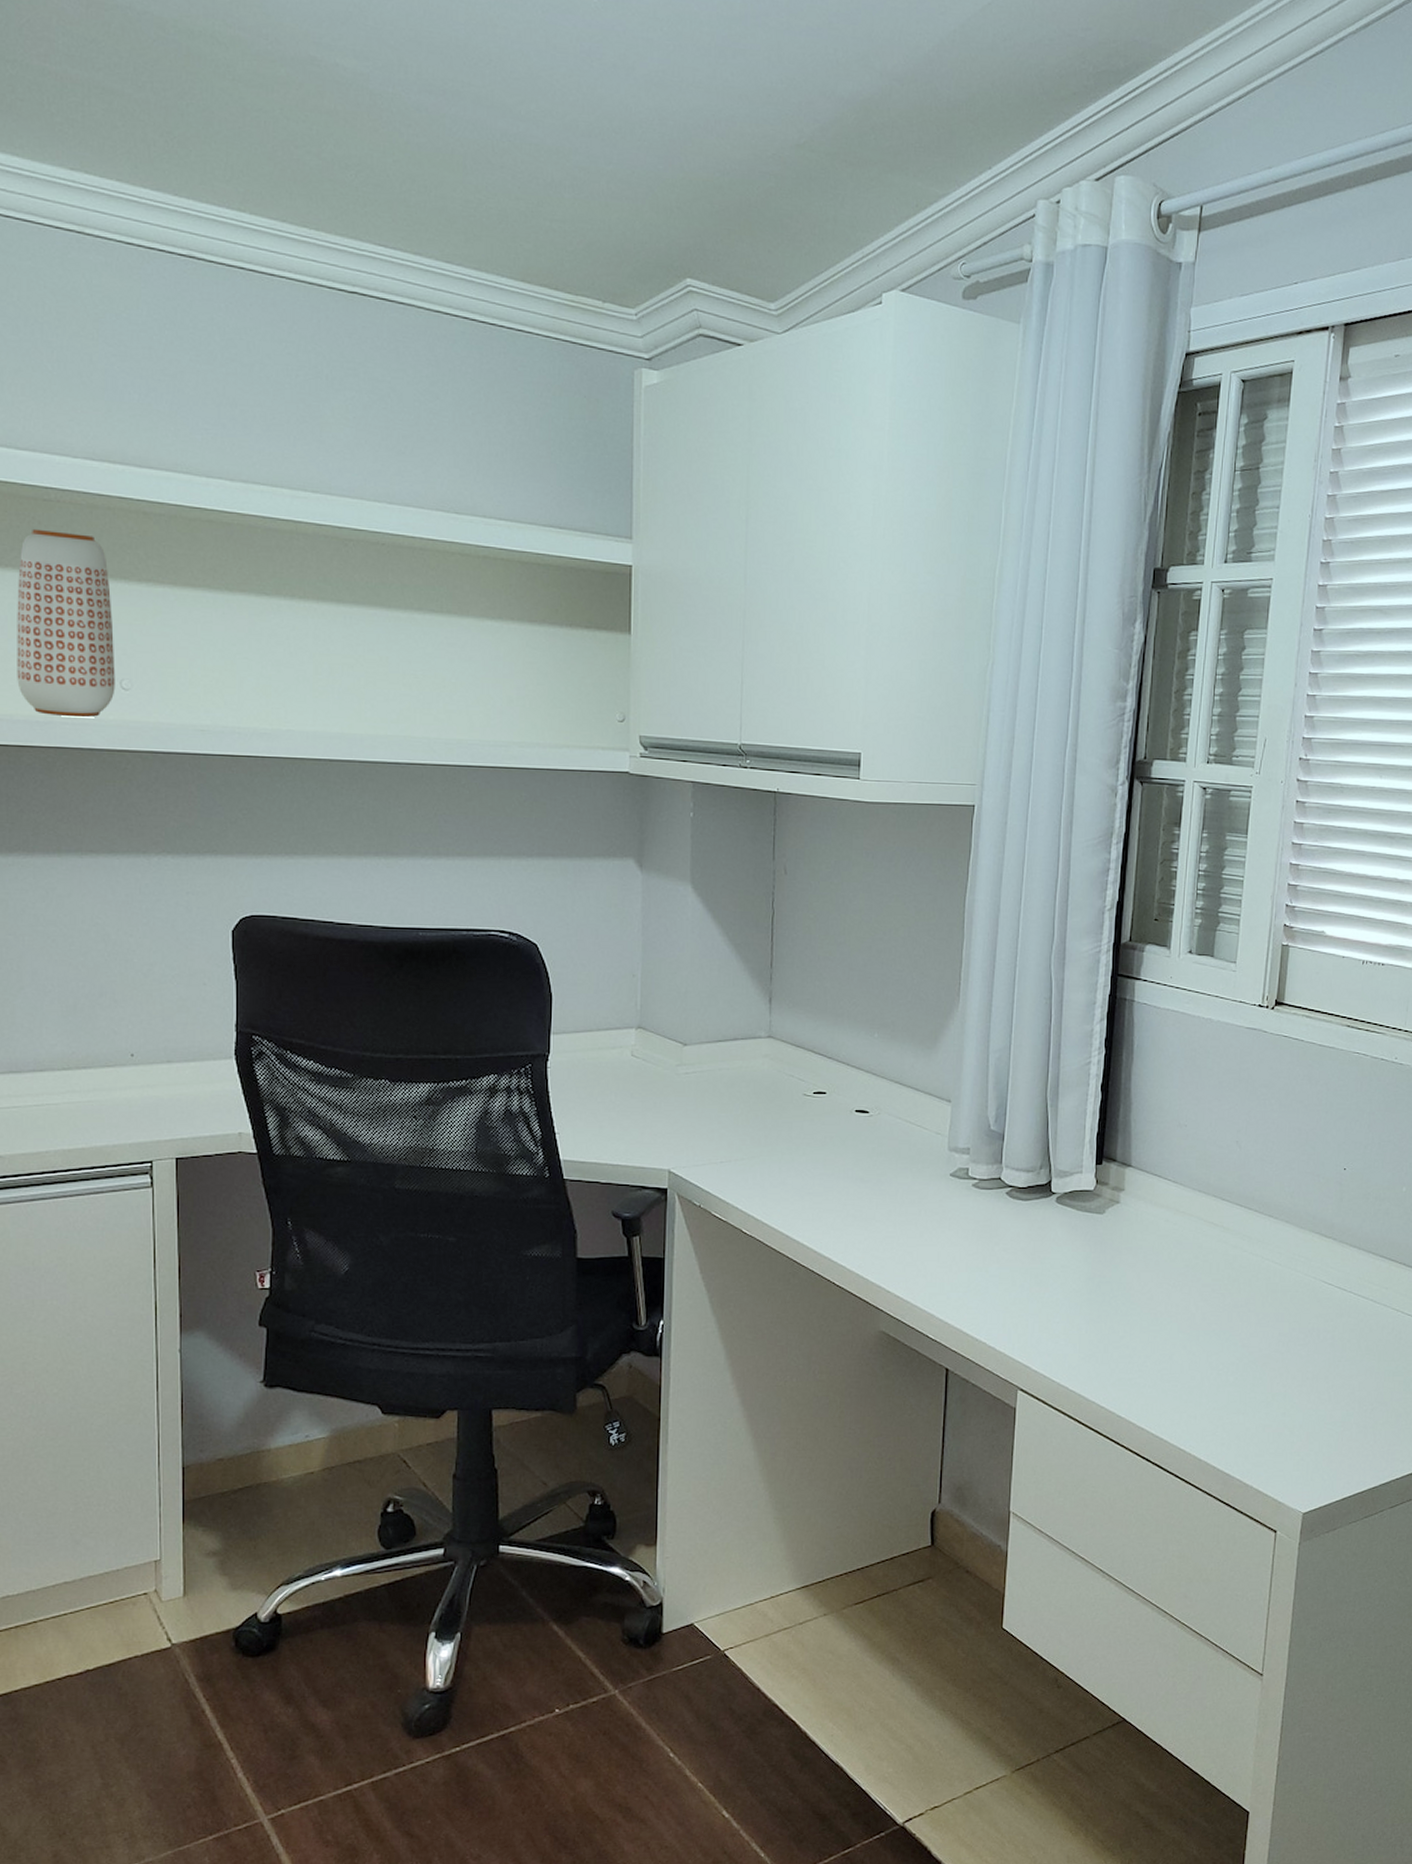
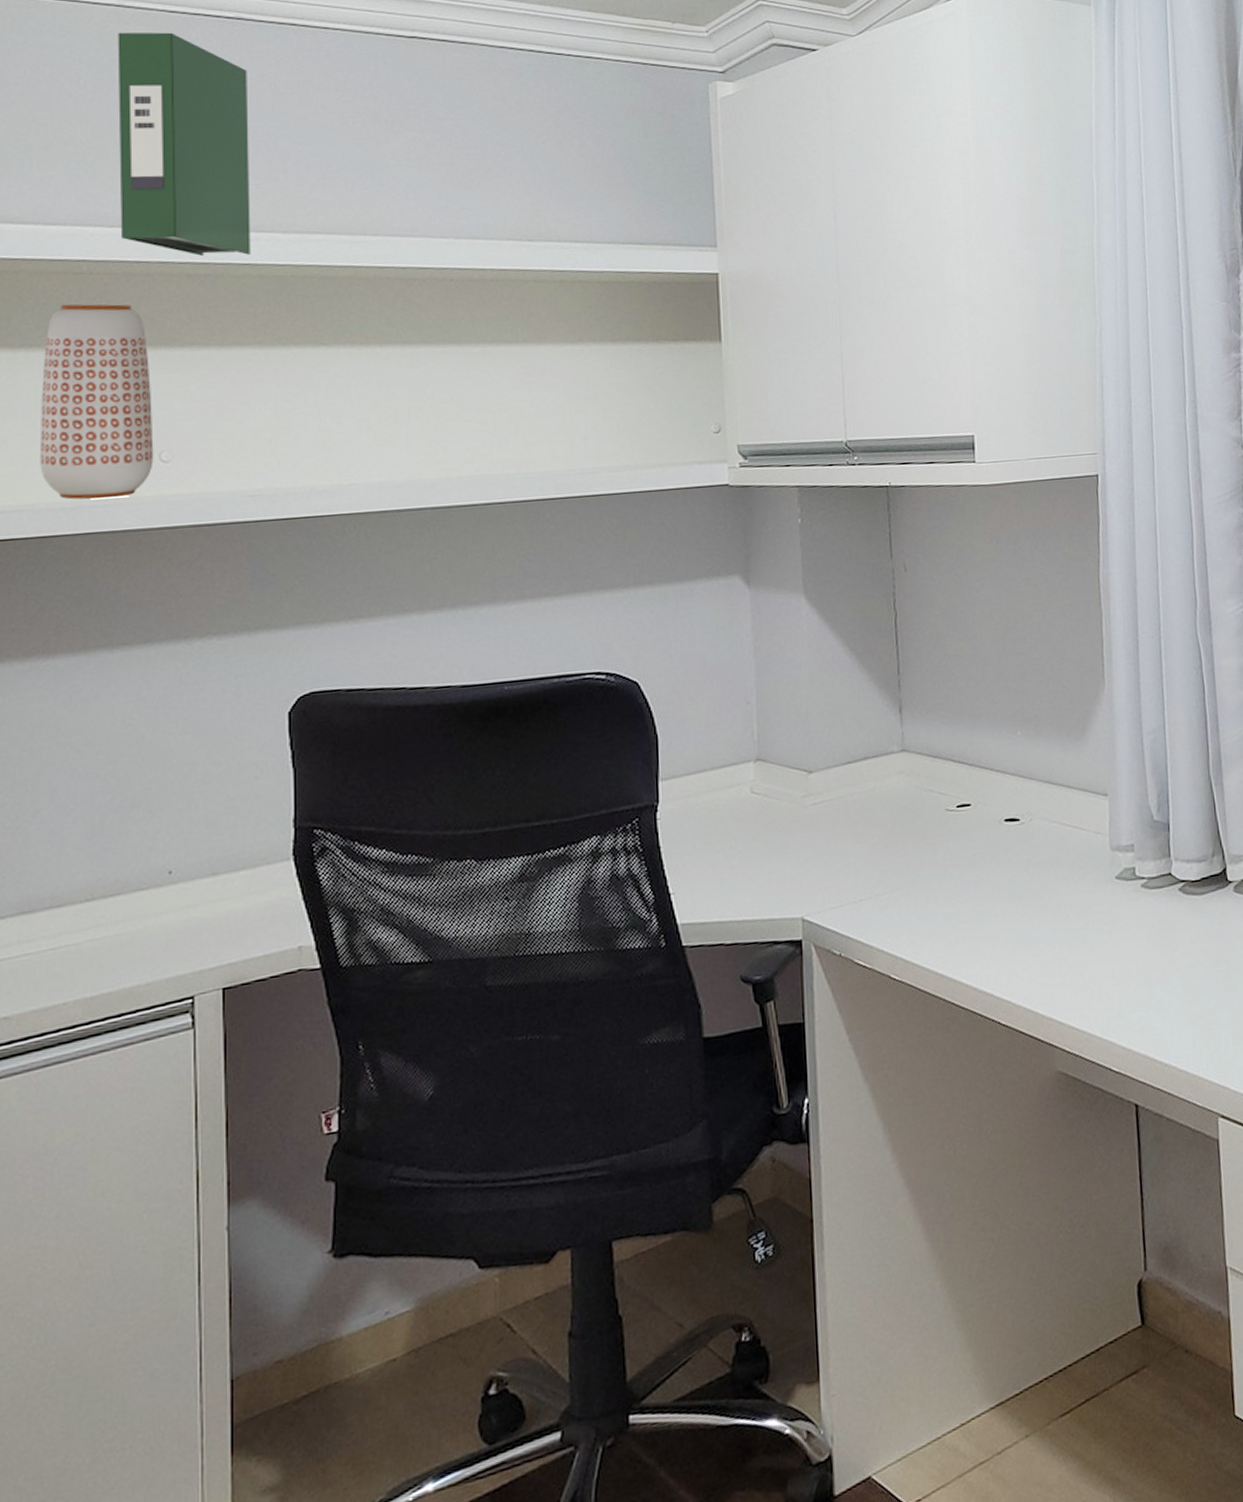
binder: none [79,260,201,499] -> present [117,32,251,256]

